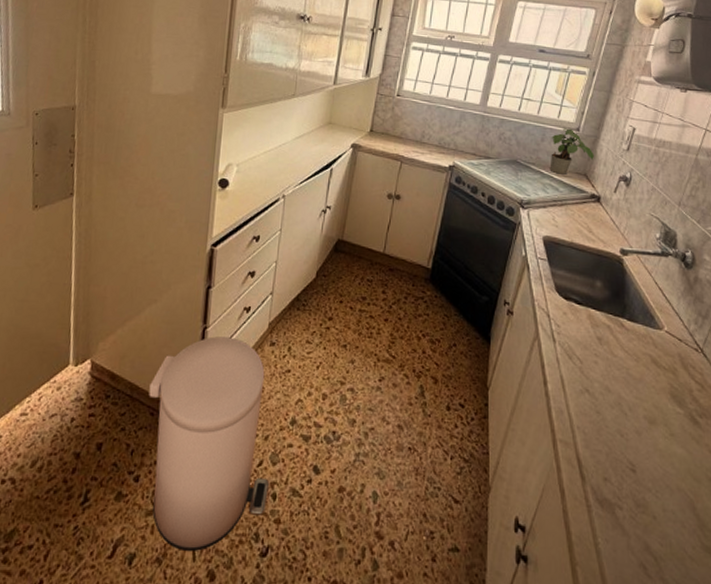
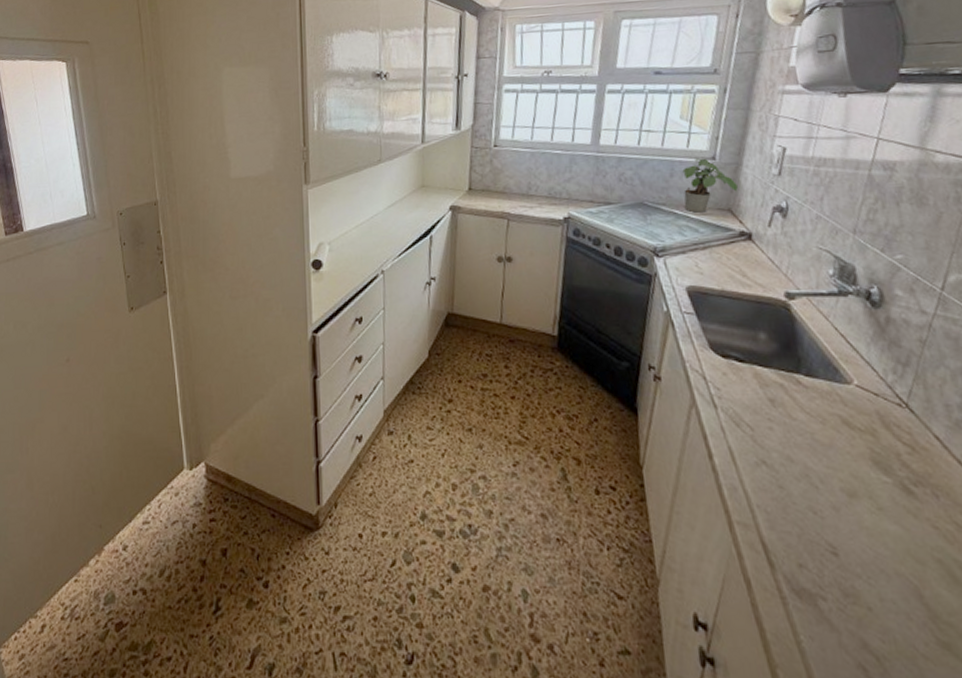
pedal bin: present [148,336,269,551] -> none [267,429,406,660]

